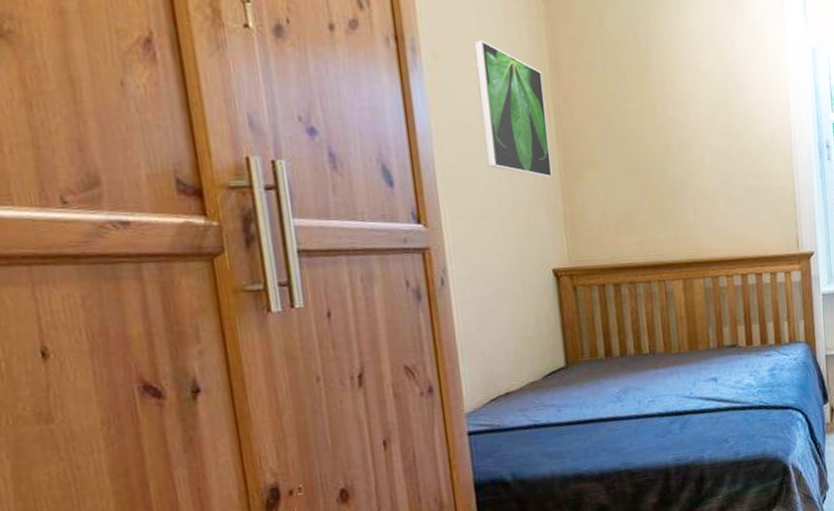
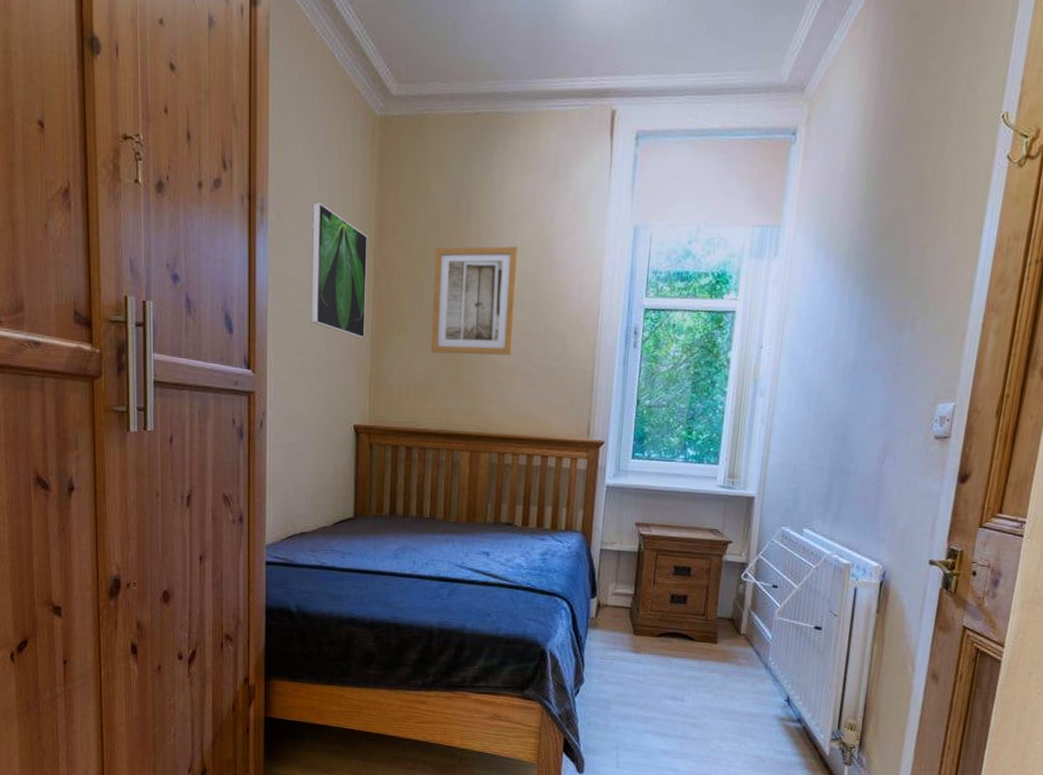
wall art: none [618,73,712,185] -> present [431,246,519,356]

